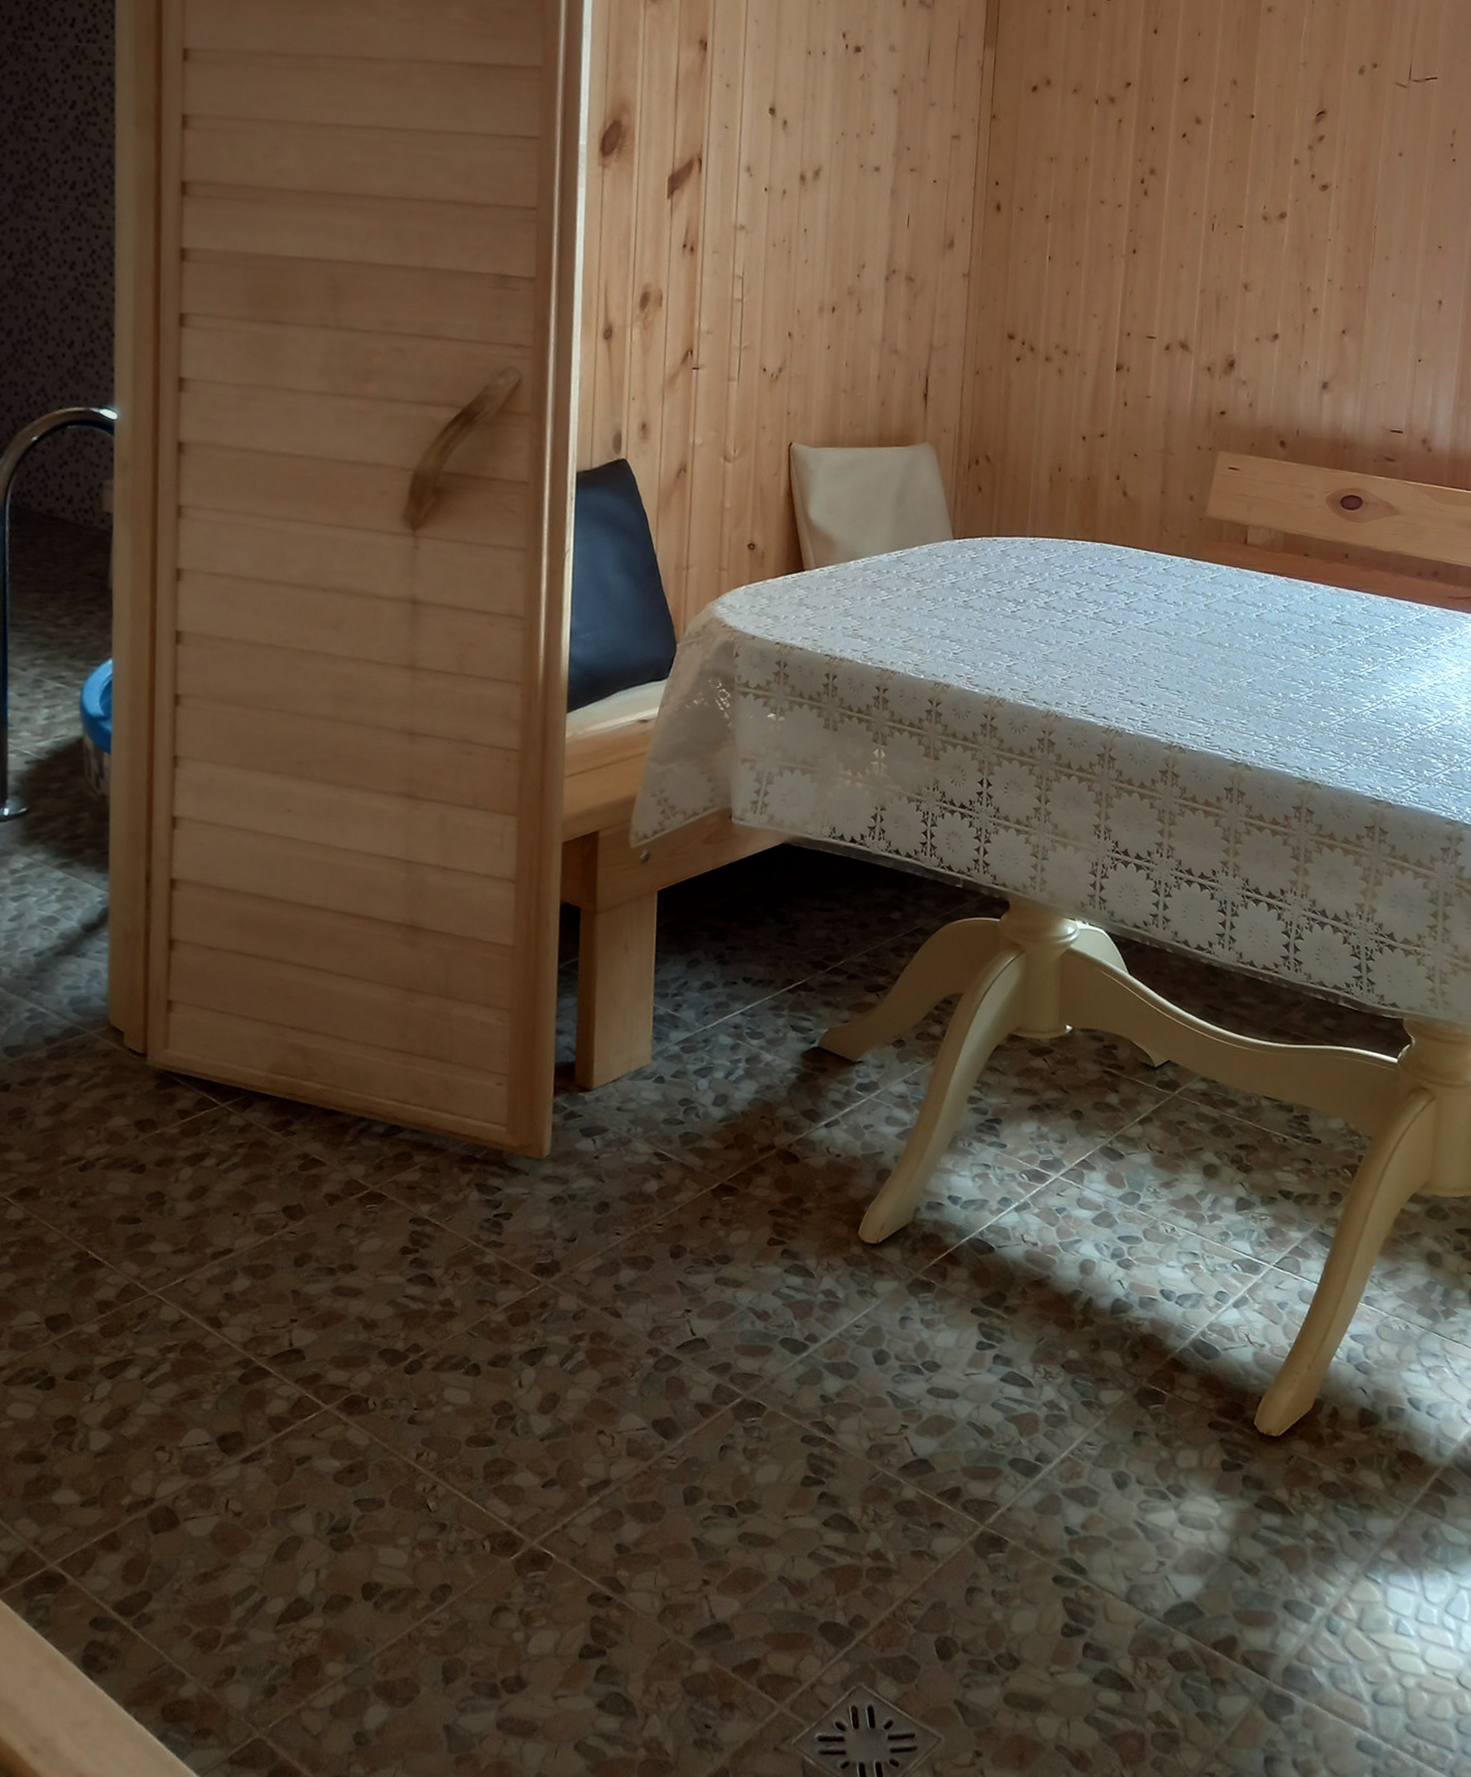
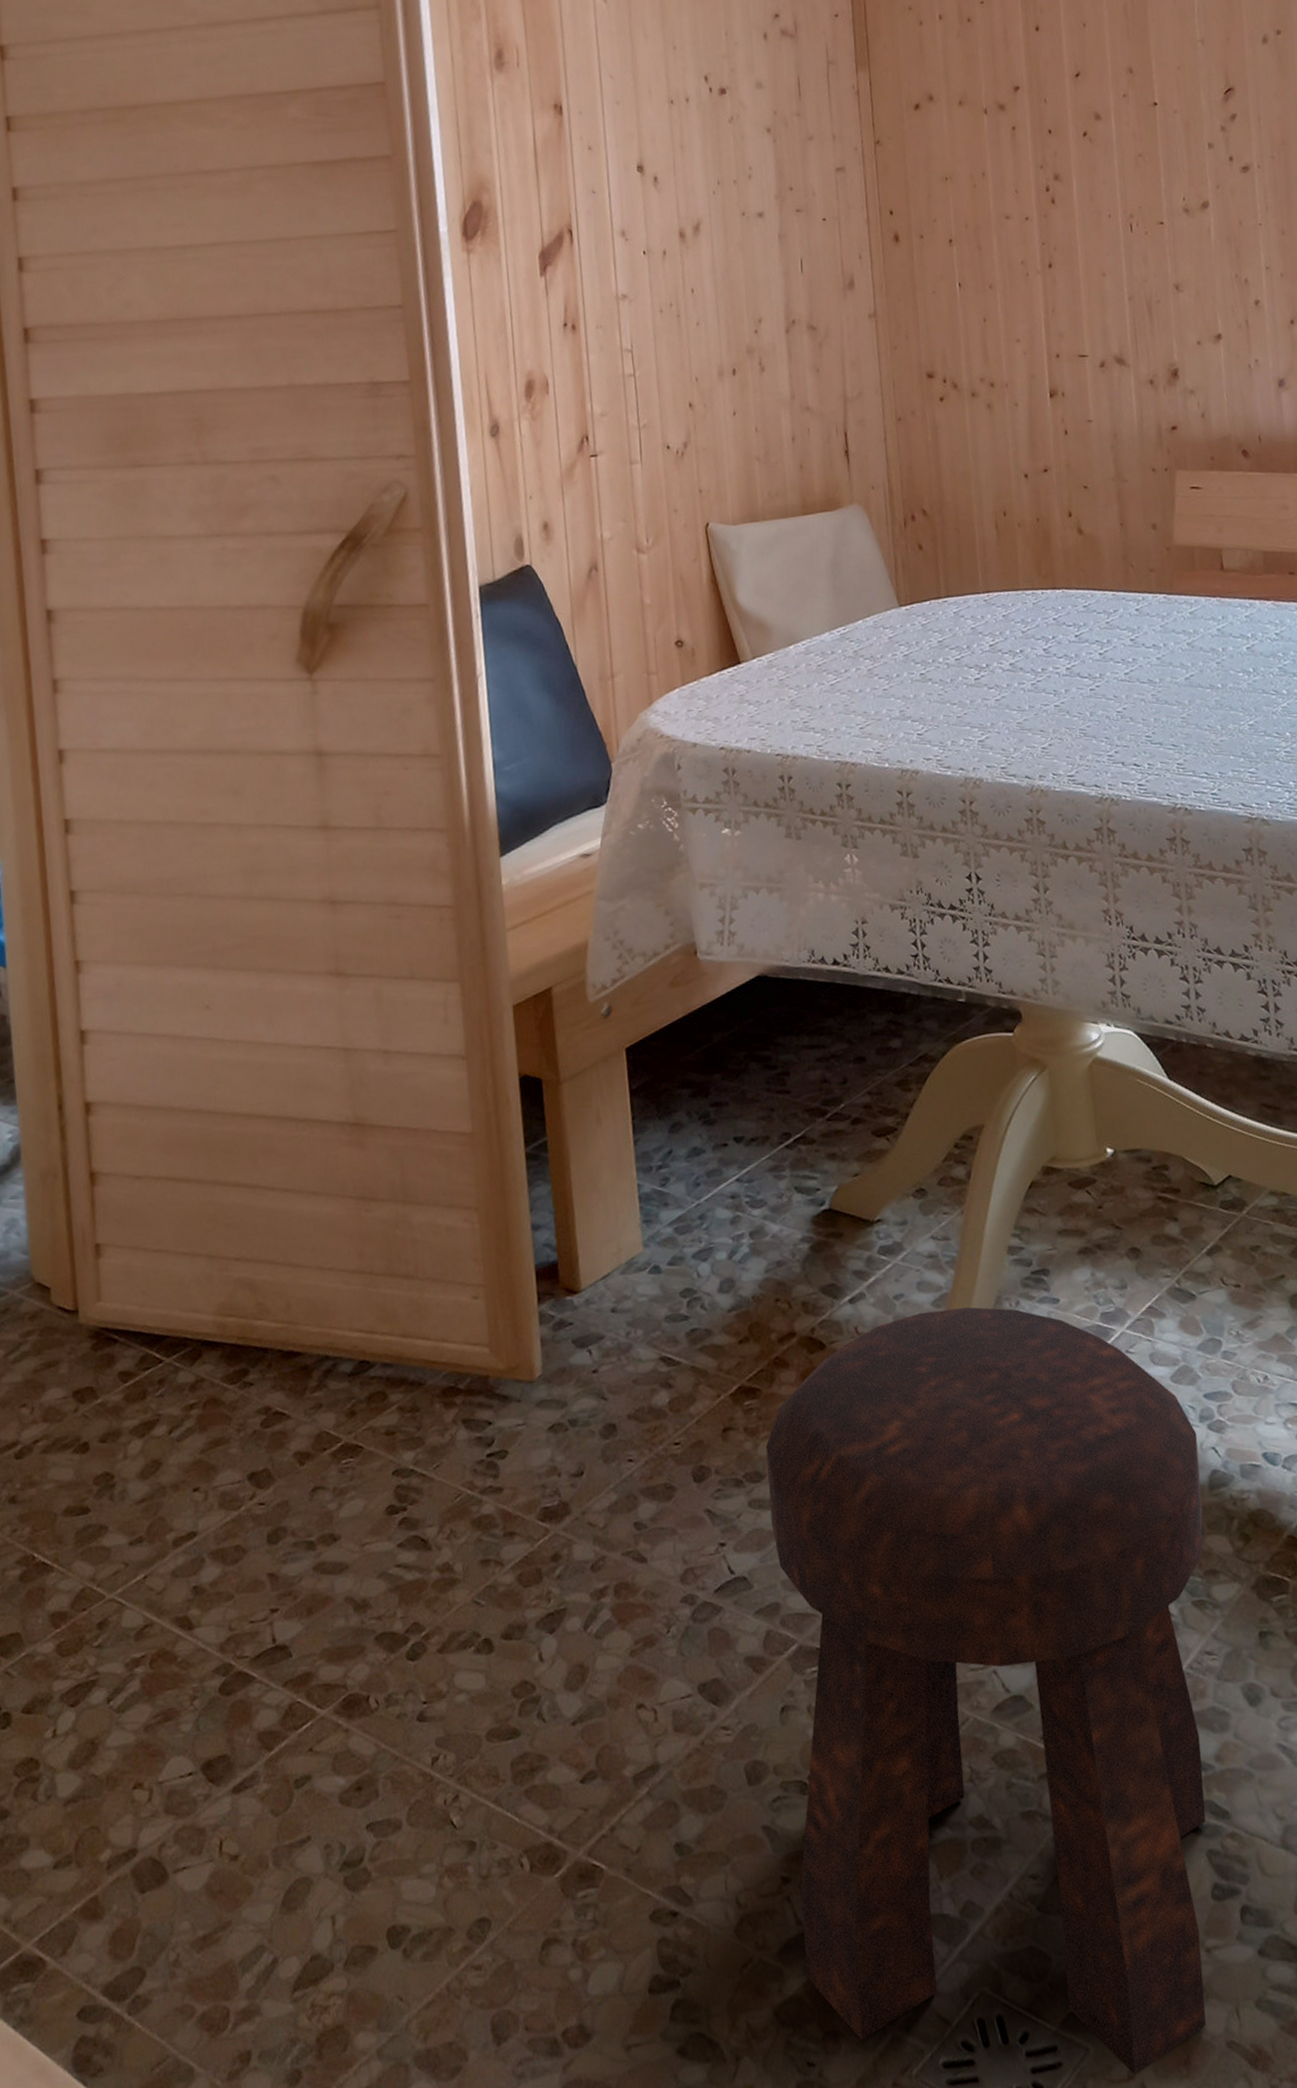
stool: none [714,1142,1107,1763] -> present [765,1307,1206,2076]

